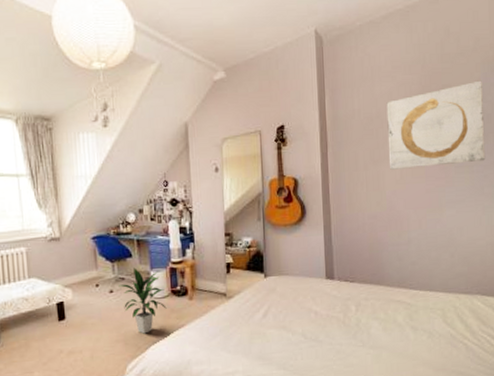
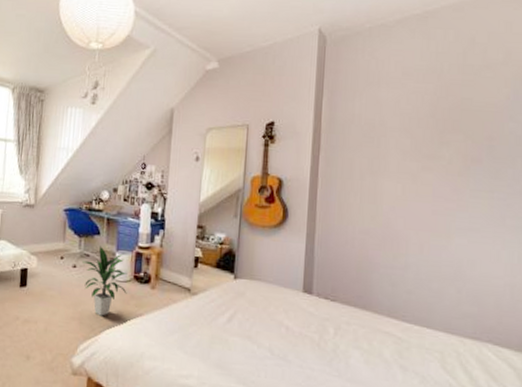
wall art: present [386,80,486,170] -> none [390,97,512,188]

